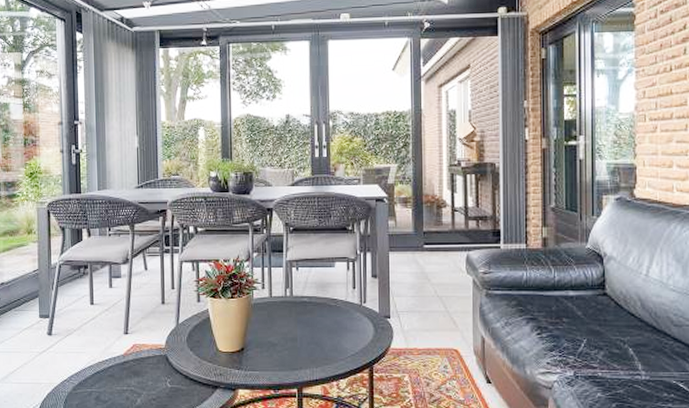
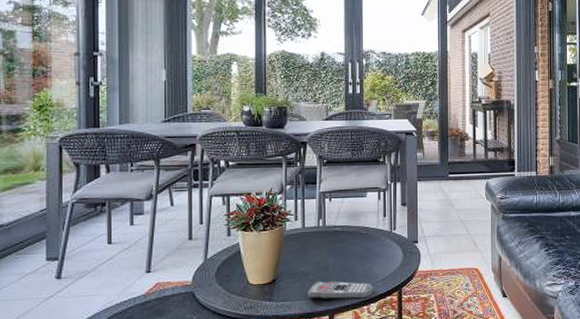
remote control: none [276,353,343,375] -> present [308,281,374,300]

